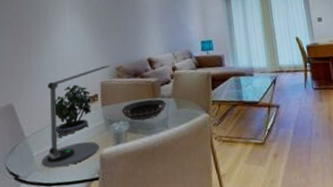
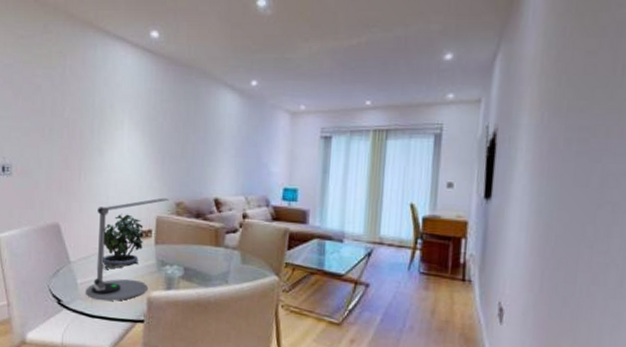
decorative bowl: present [122,99,166,121] -> none [177,246,229,270]

